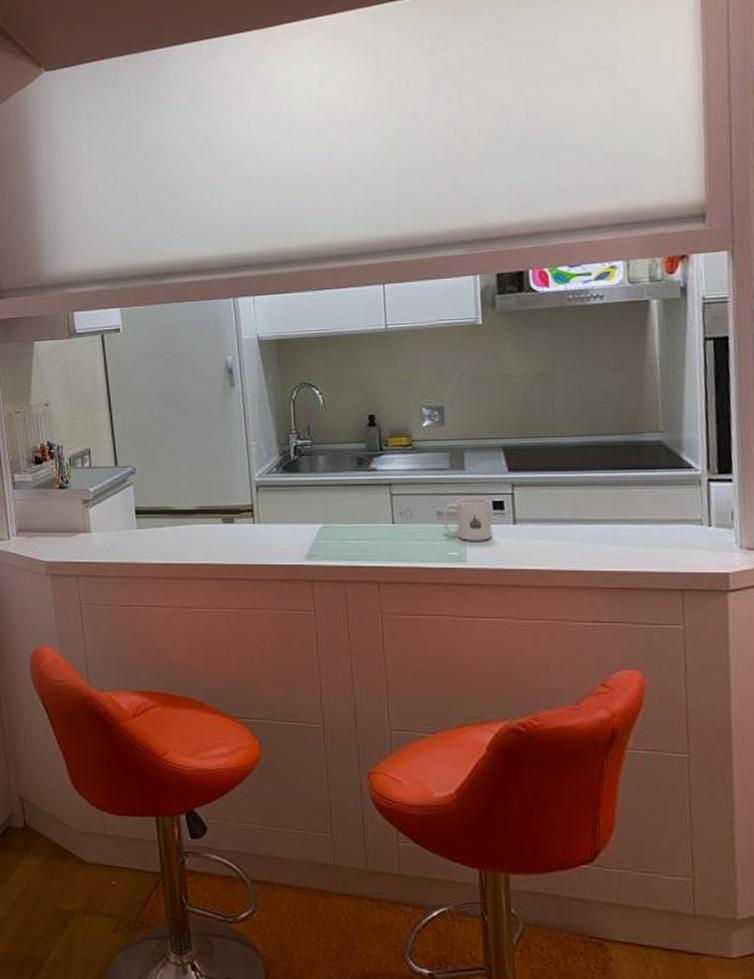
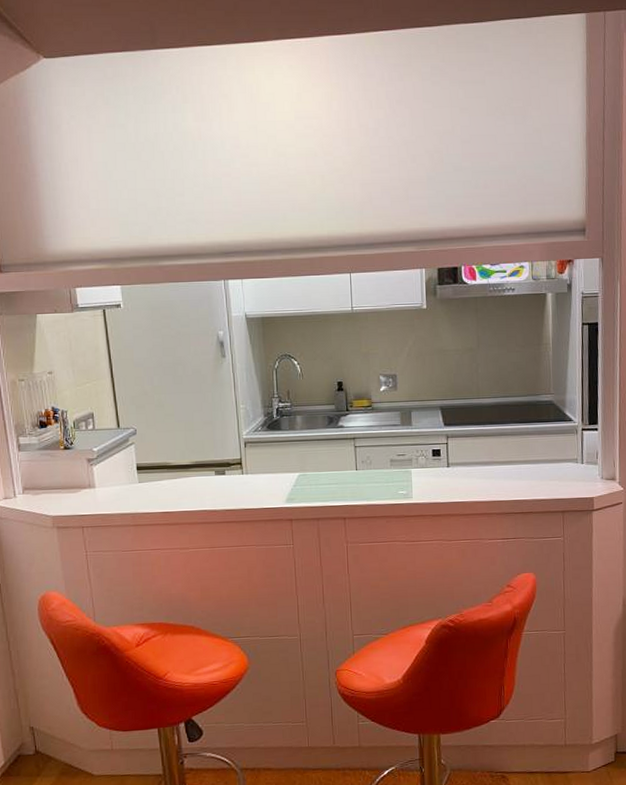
mug: present [443,497,492,541] -> none [395,446,432,482]

